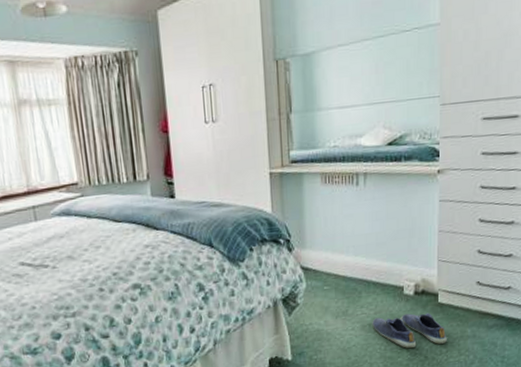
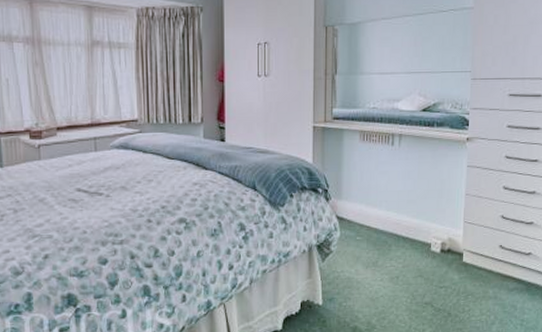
shoe: present [372,312,447,349] -> none [400,270,470,304]

